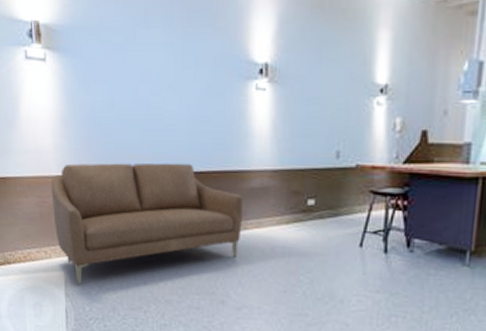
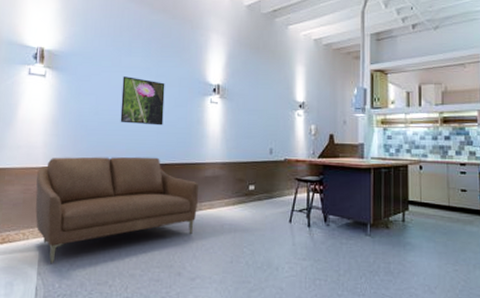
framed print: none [140,56,195,122] -> present [120,76,165,126]

